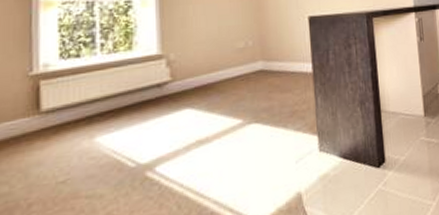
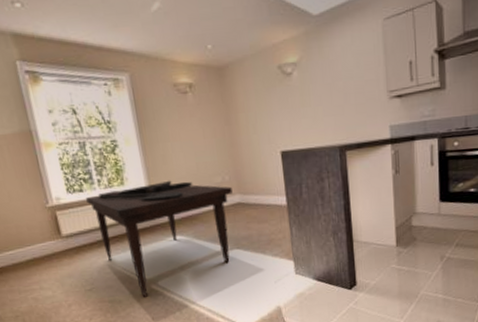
dining table: none [82,45,255,189] -> present [86,180,233,297]

